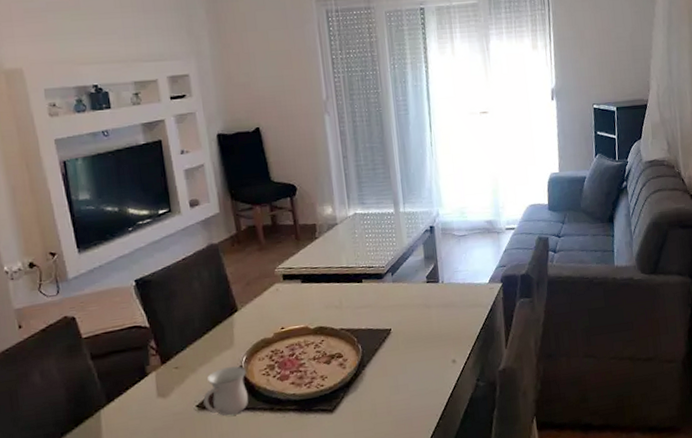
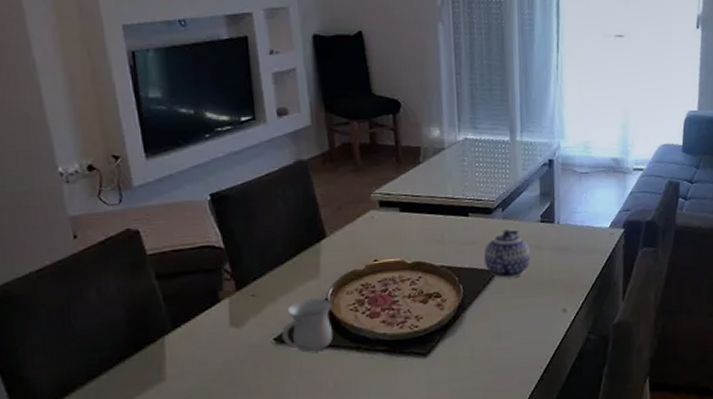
teapot: none [378,291,421,336] -> present [484,229,531,278]

